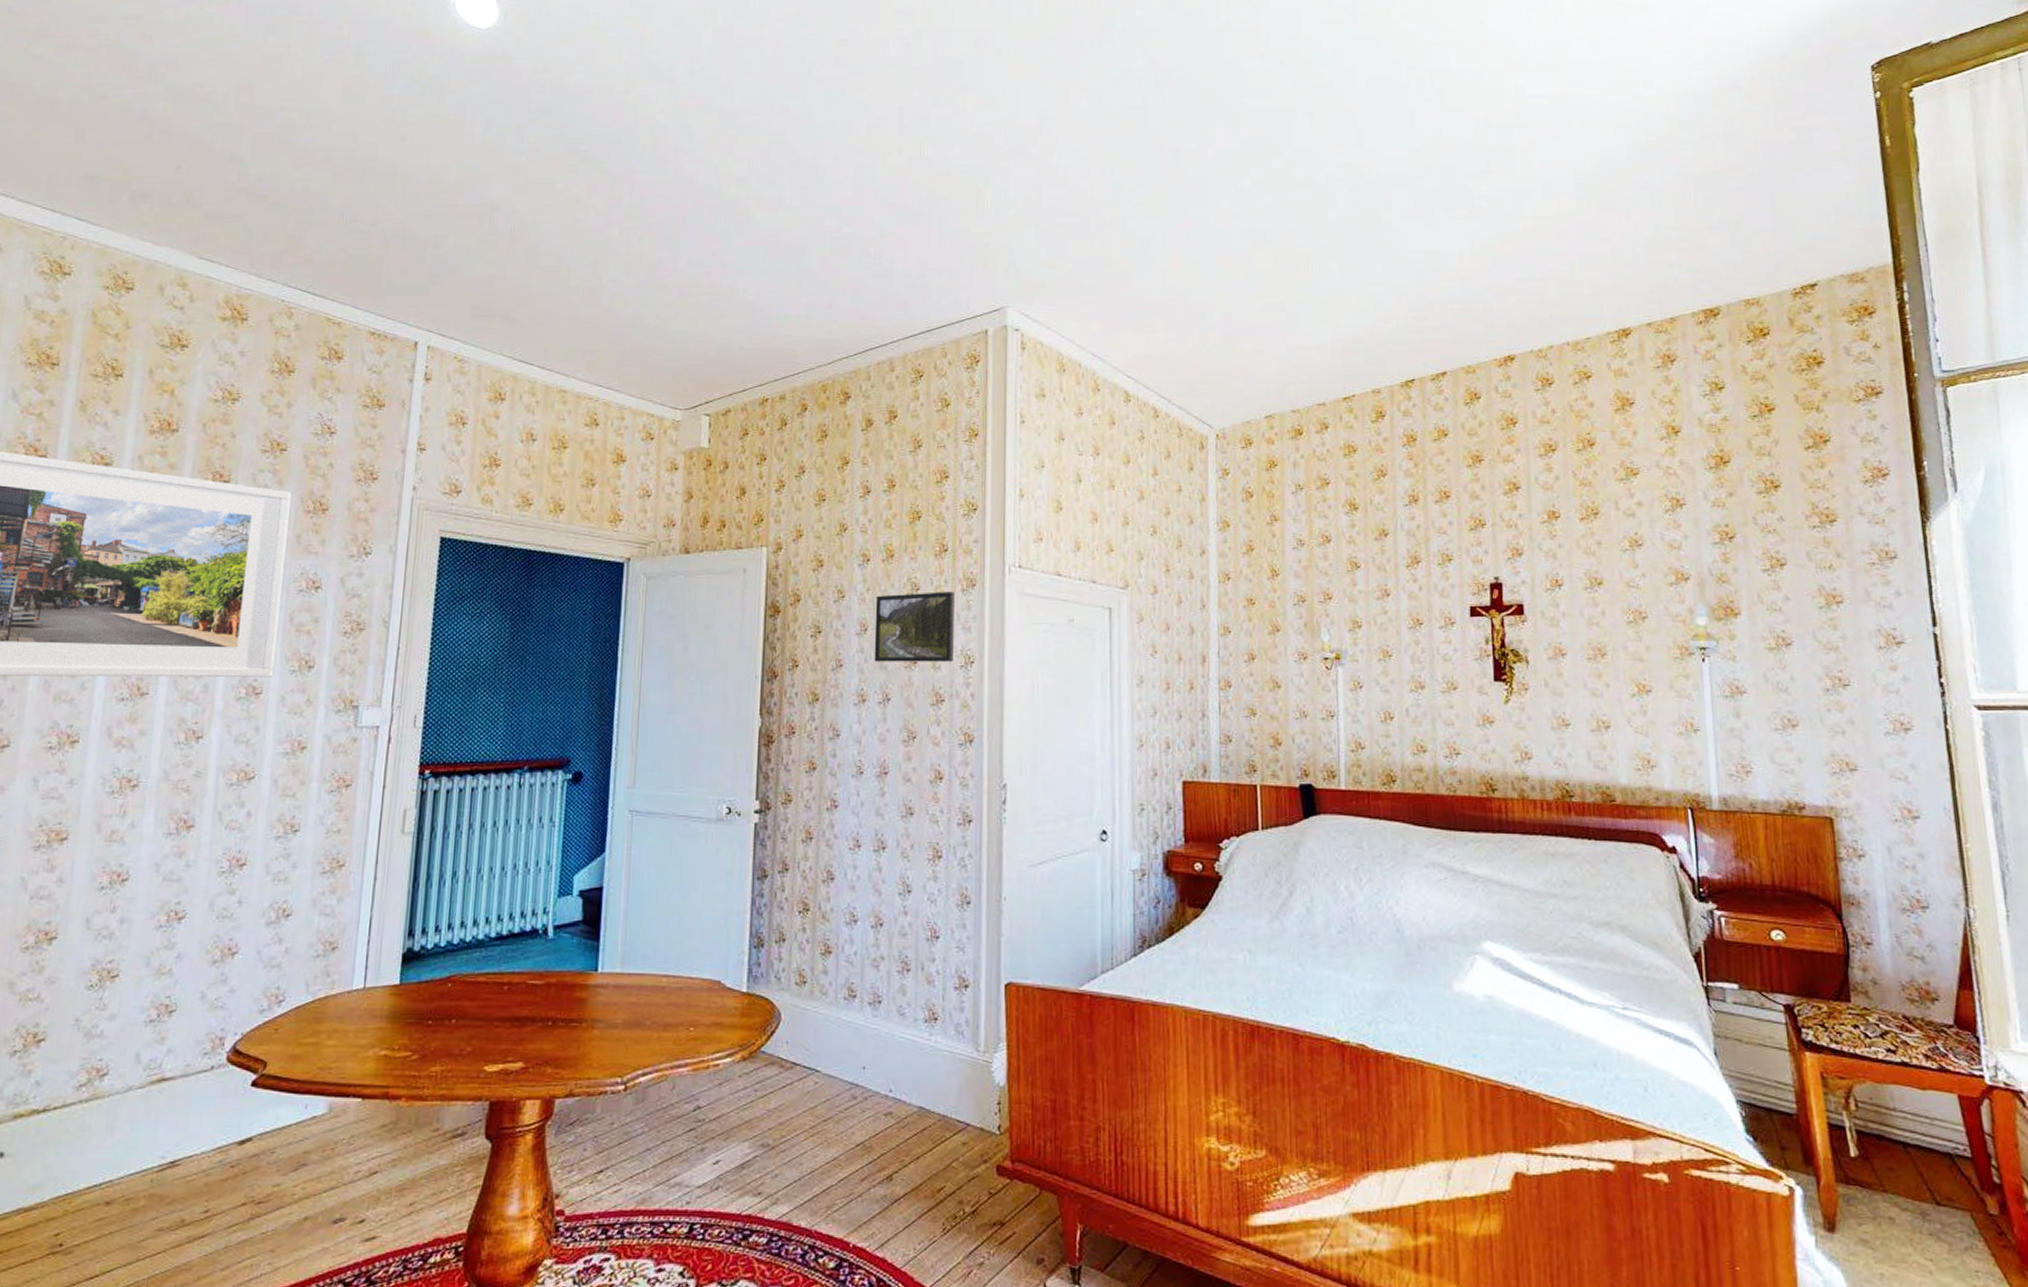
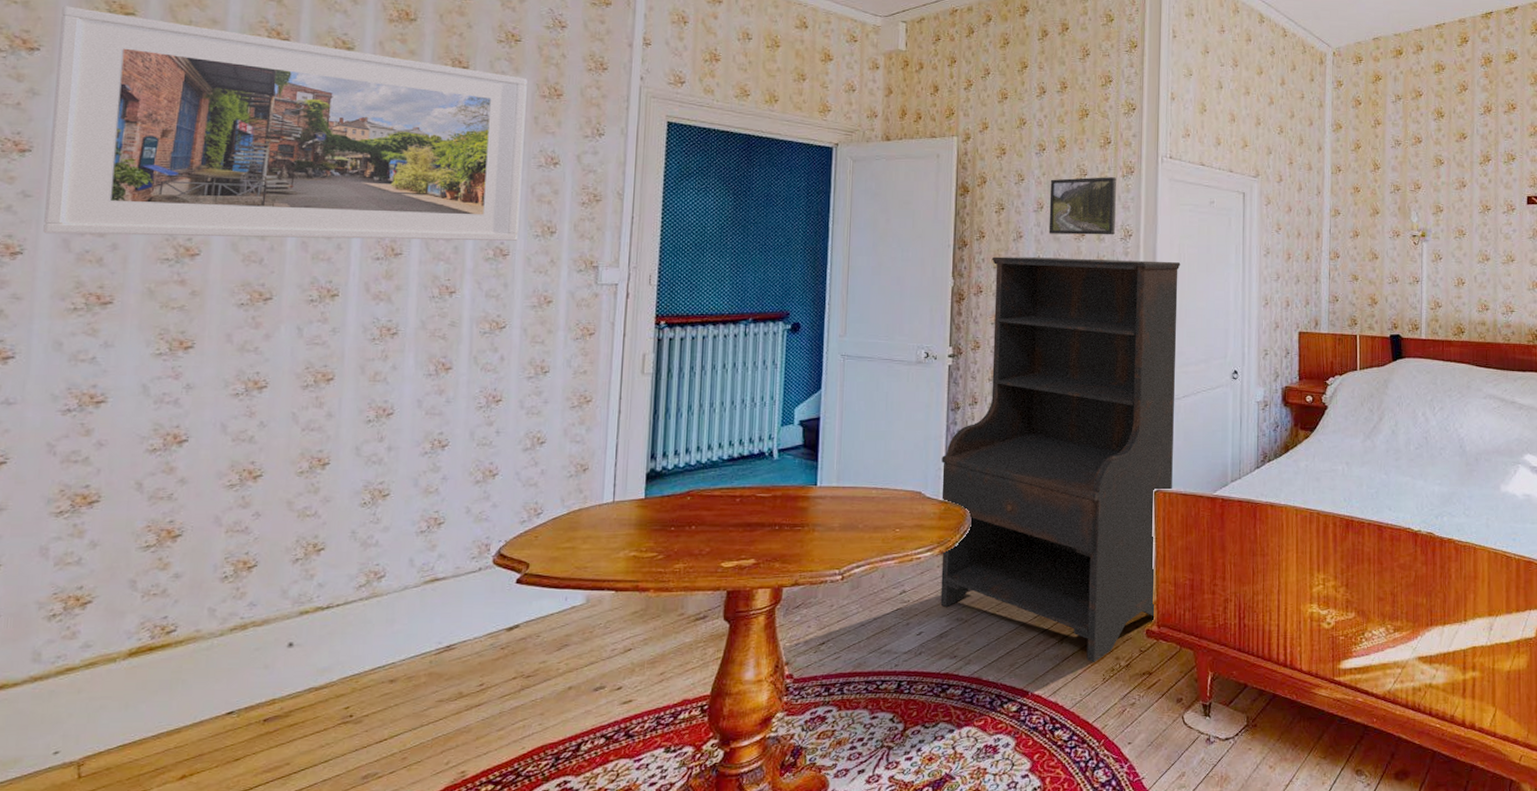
bookshelf: none [742,690,1034,1207] -> present [940,256,1181,662]

